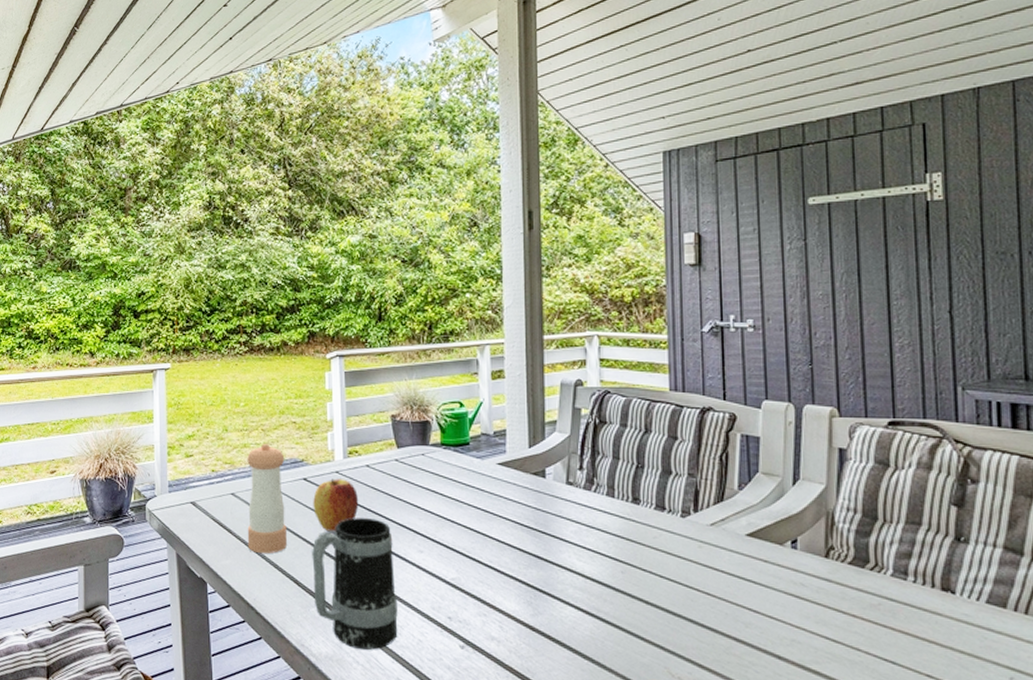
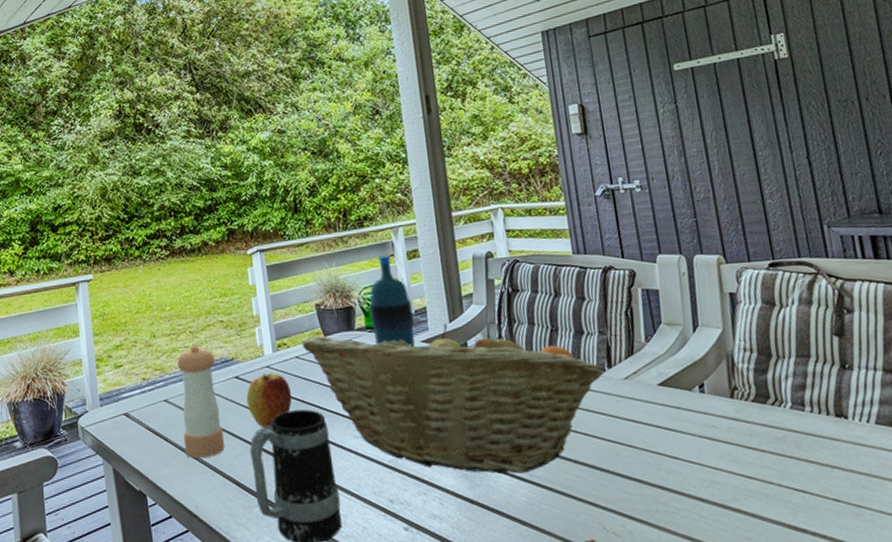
fruit basket: none [374,447,689,608] -> present [302,324,604,474]
water bottle: none [447,373,491,469] -> present [370,255,415,347]

